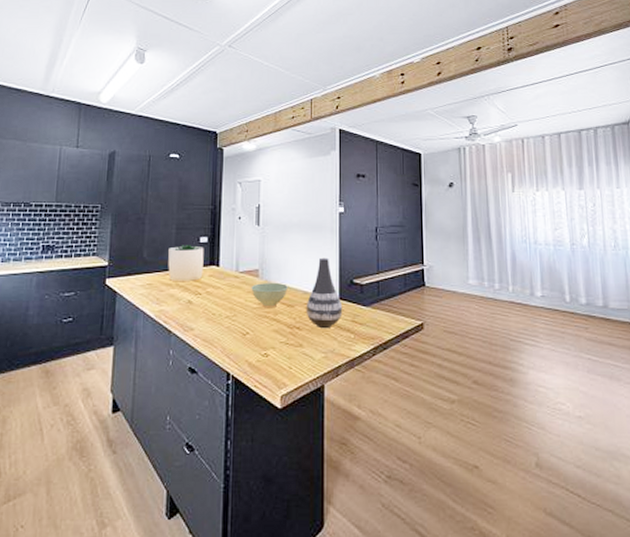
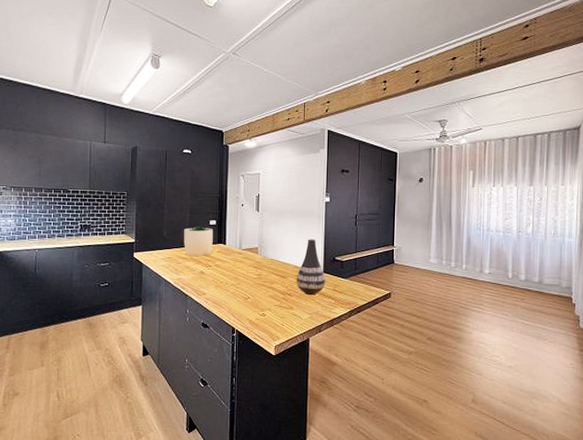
bowl: present [251,283,288,309] -> none [252,258,282,279]

